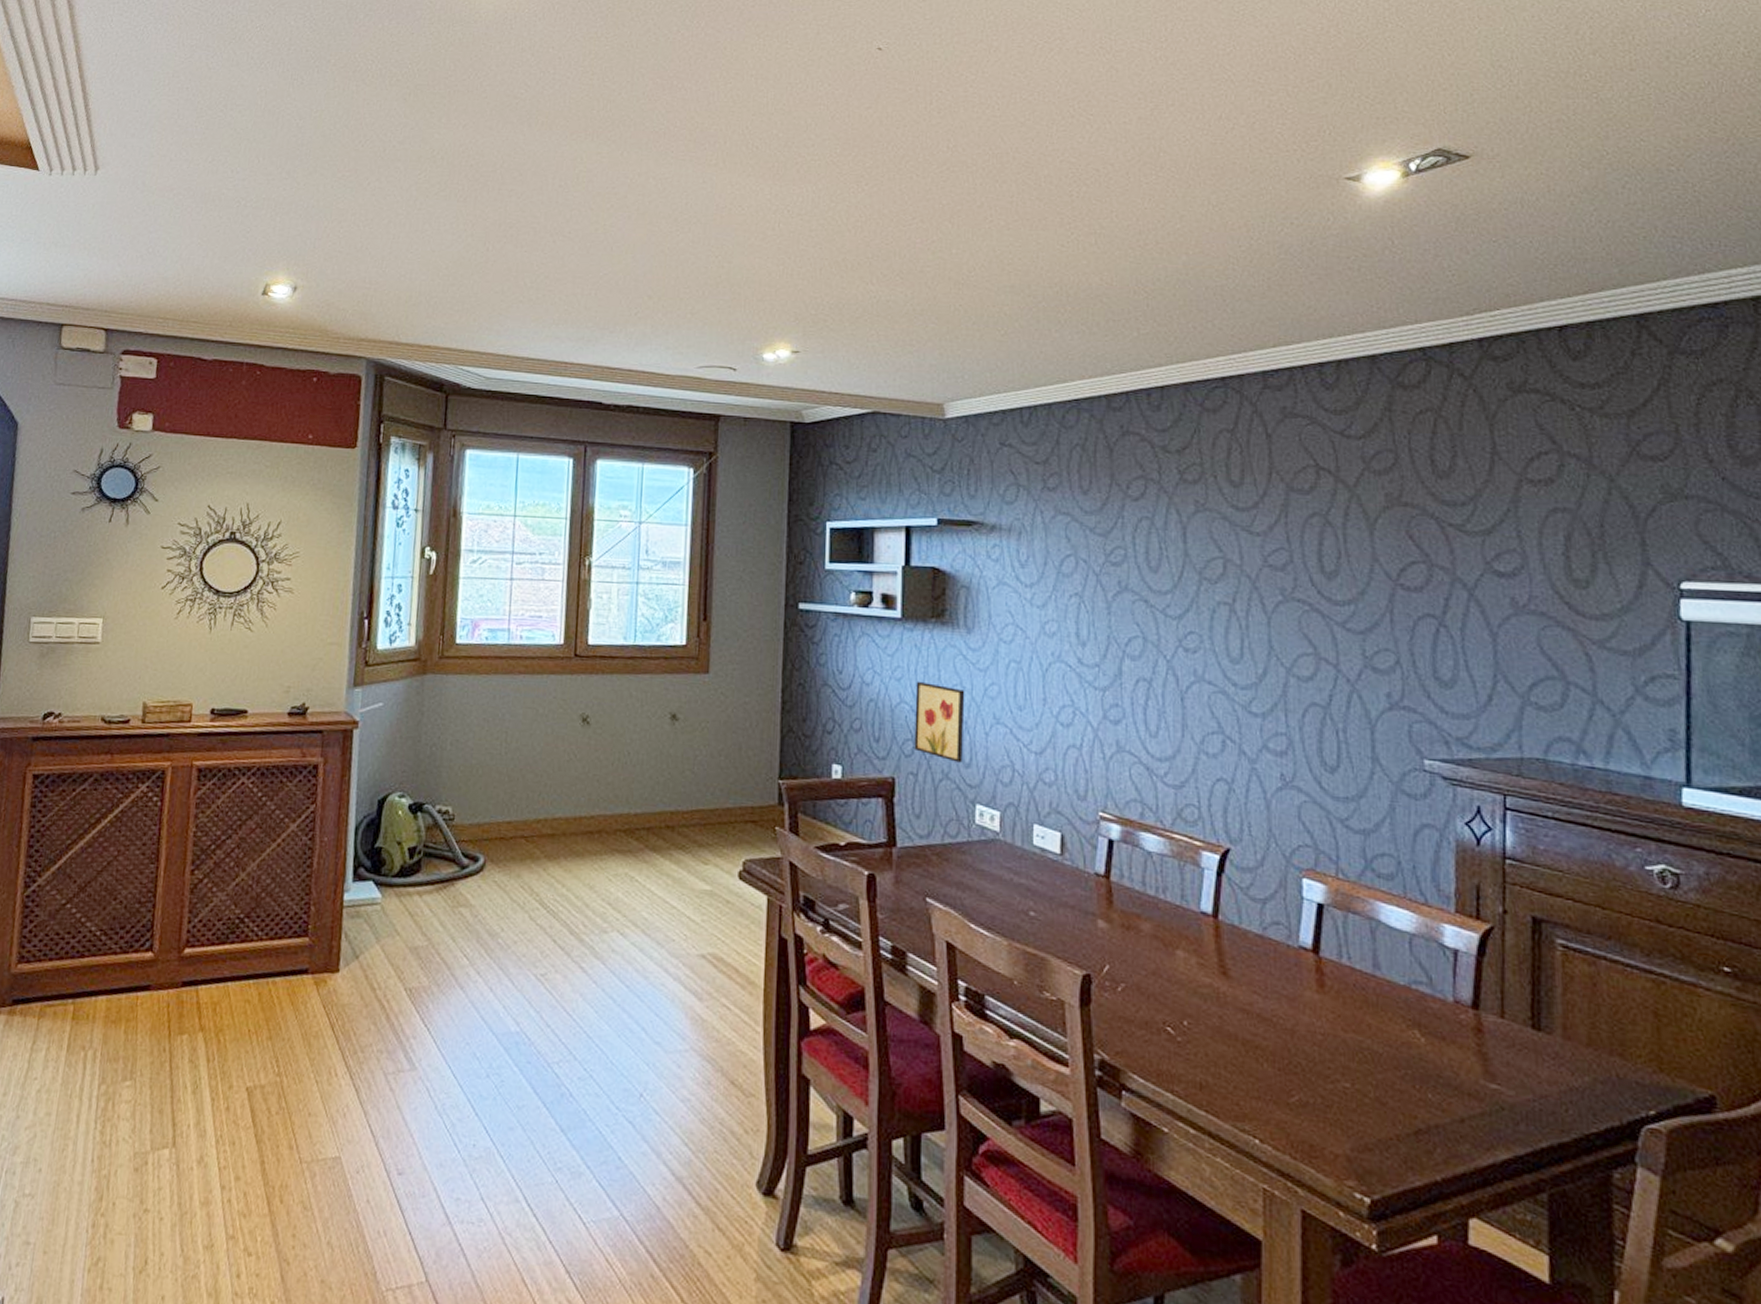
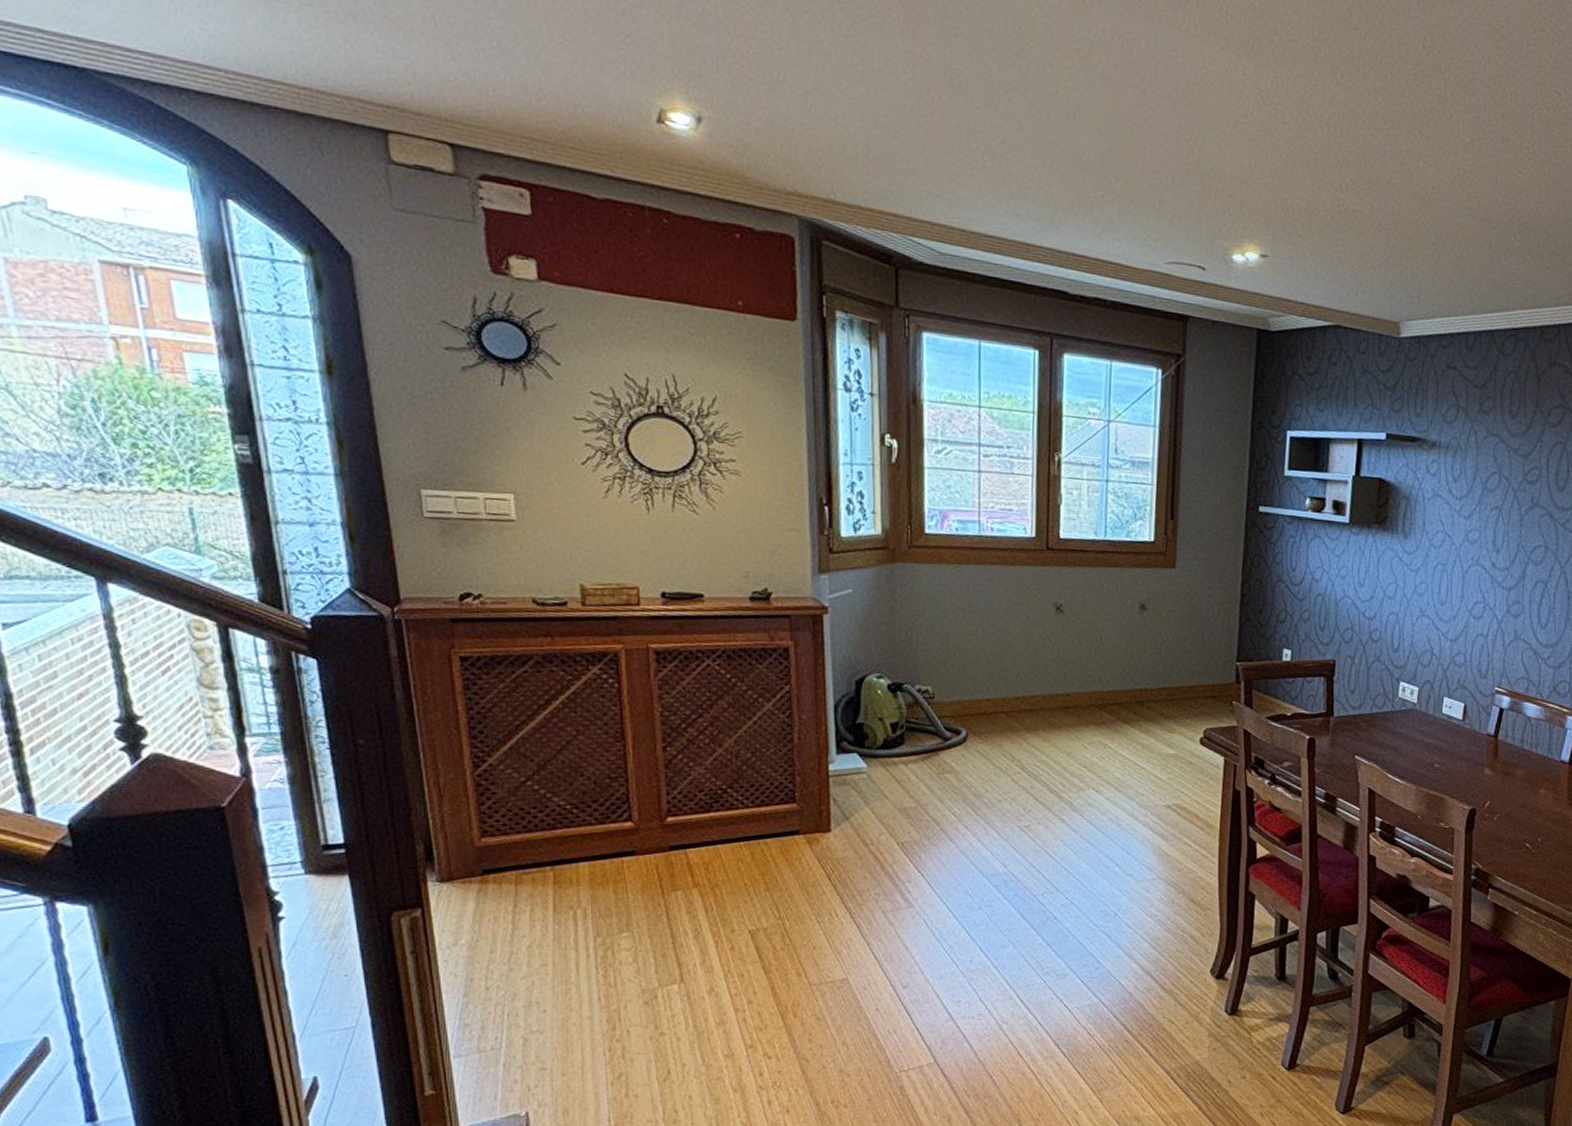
wall art: present [914,681,965,763] -> none [1353,579,1399,648]

